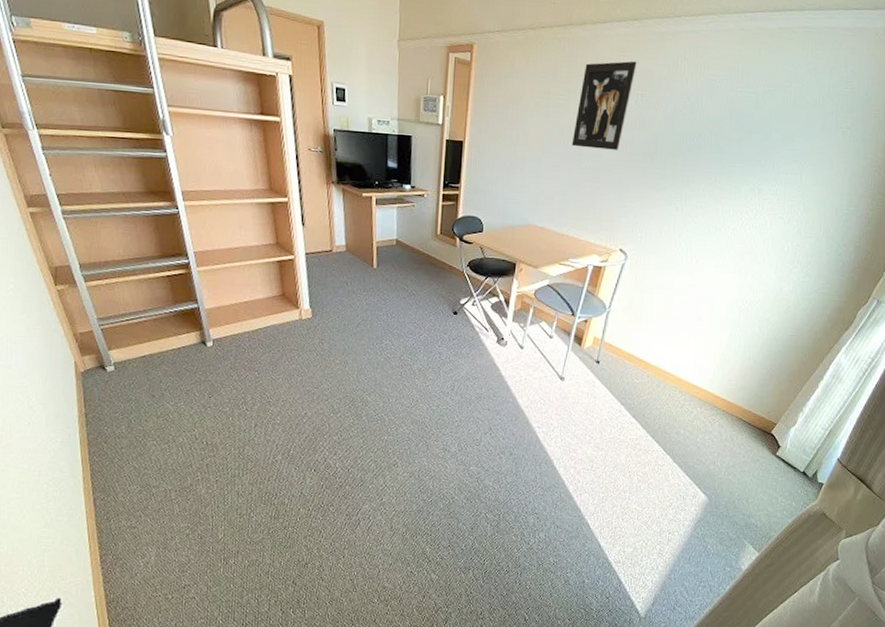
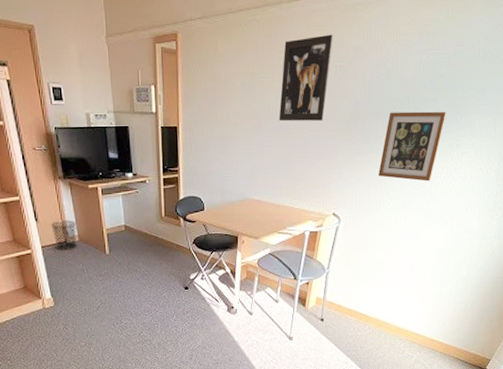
waste bin: none [318,227,345,261] -> present [51,220,77,251]
picture frame: none [672,148,751,225] -> present [378,111,447,181]

